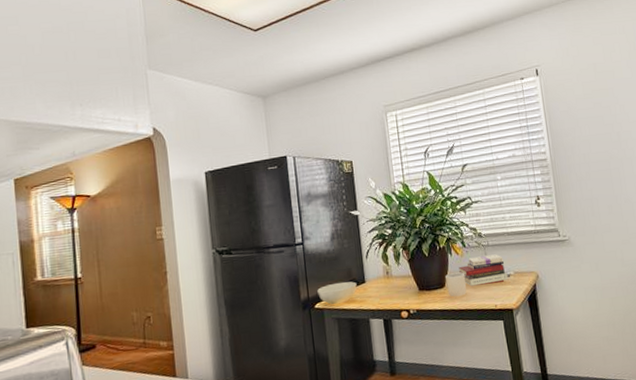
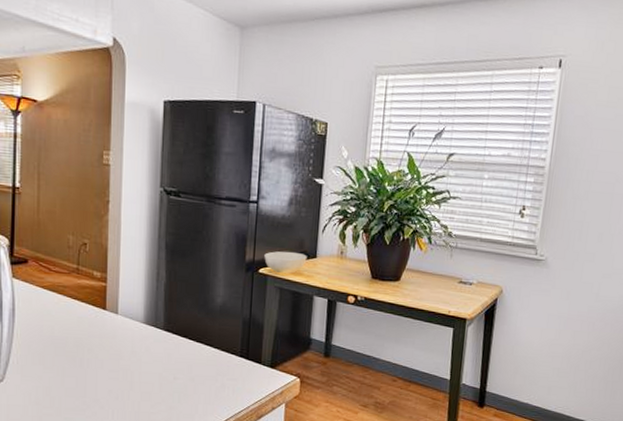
mug: present [444,272,467,298] -> none [401,268,425,294]
books: present [458,254,508,286] -> none [419,256,470,290]

